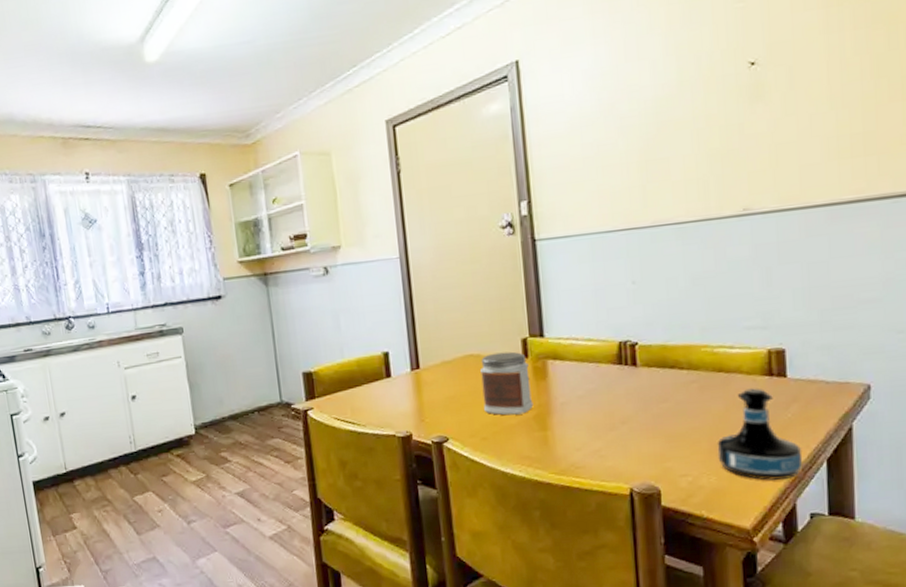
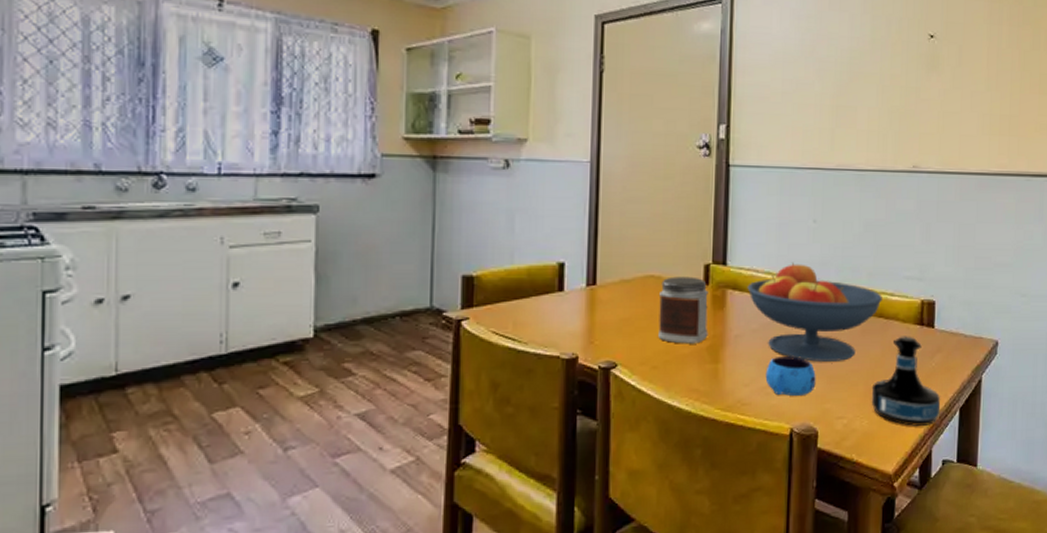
fruit bowl: none [568,326,720,422] -> present [747,262,882,362]
mug: none [597,418,653,458] -> present [765,356,816,397]

